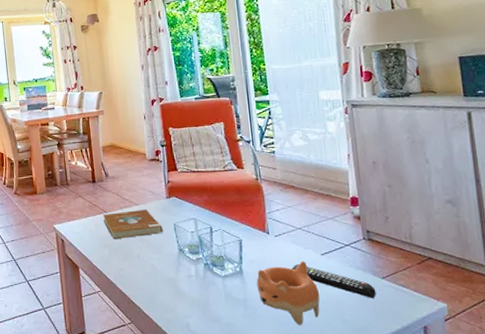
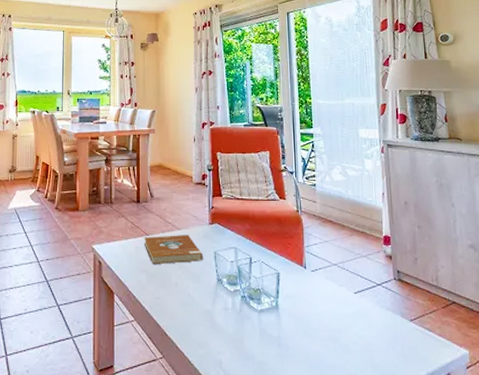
bowl: present [256,261,320,325] -> none [291,298,352,367]
remote control: present [292,264,376,298] -> none [326,302,404,341]

